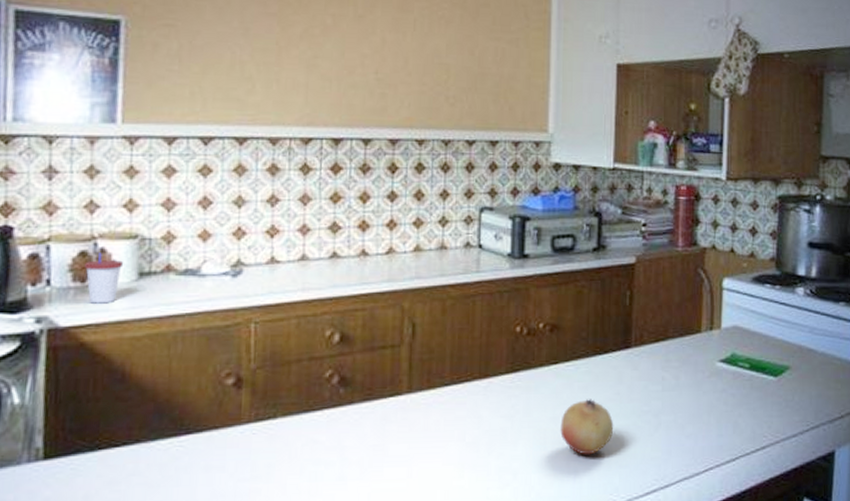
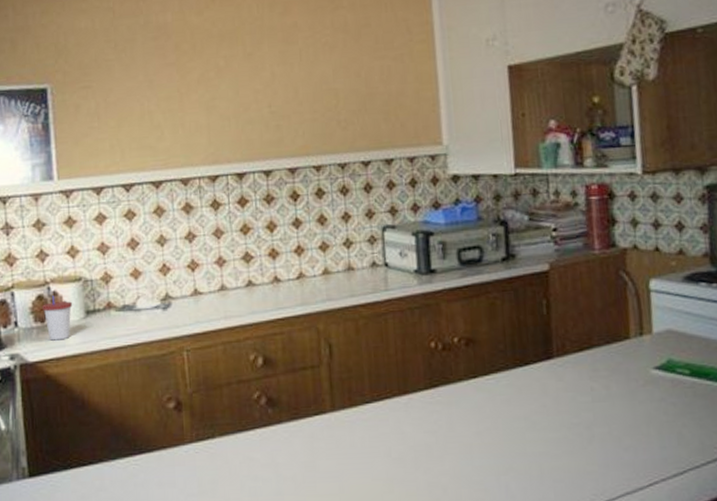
fruit: present [560,399,614,455] -> none [486,412,544,470]

